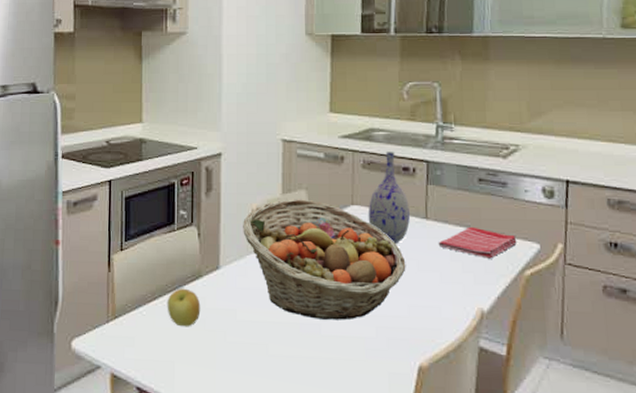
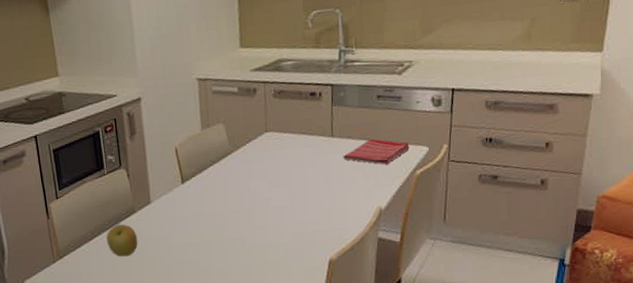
fruit basket: present [243,199,406,320] -> none [168,132,316,235]
vase: present [368,152,410,244] -> none [280,79,318,162]

